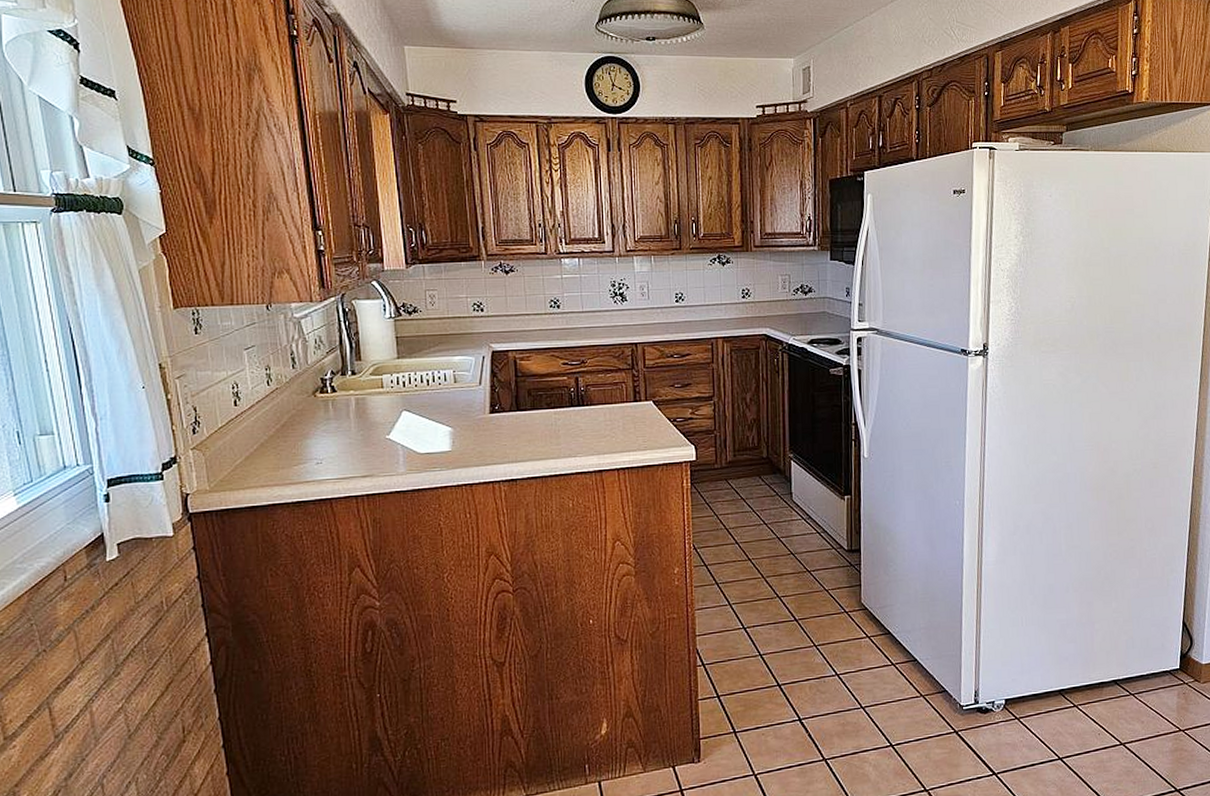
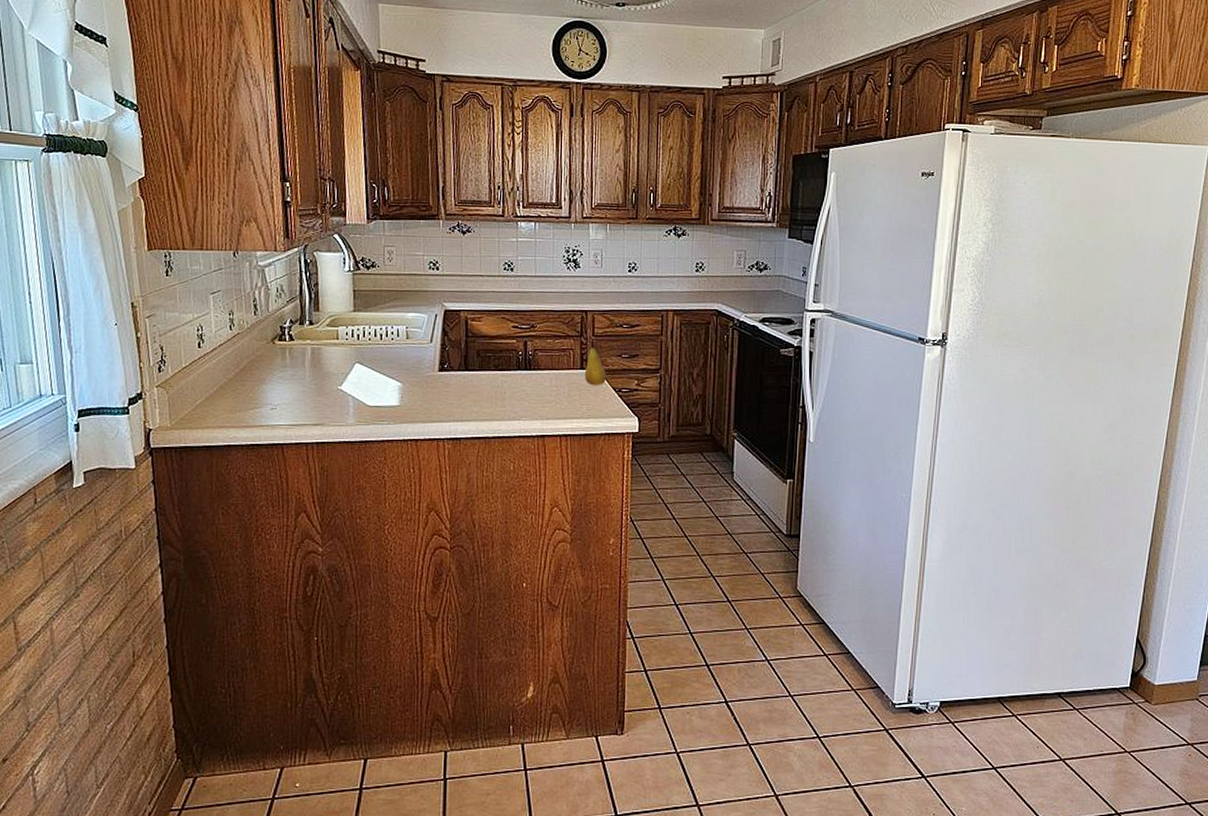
fruit: none [638,373,660,418] -> present [584,342,607,386]

